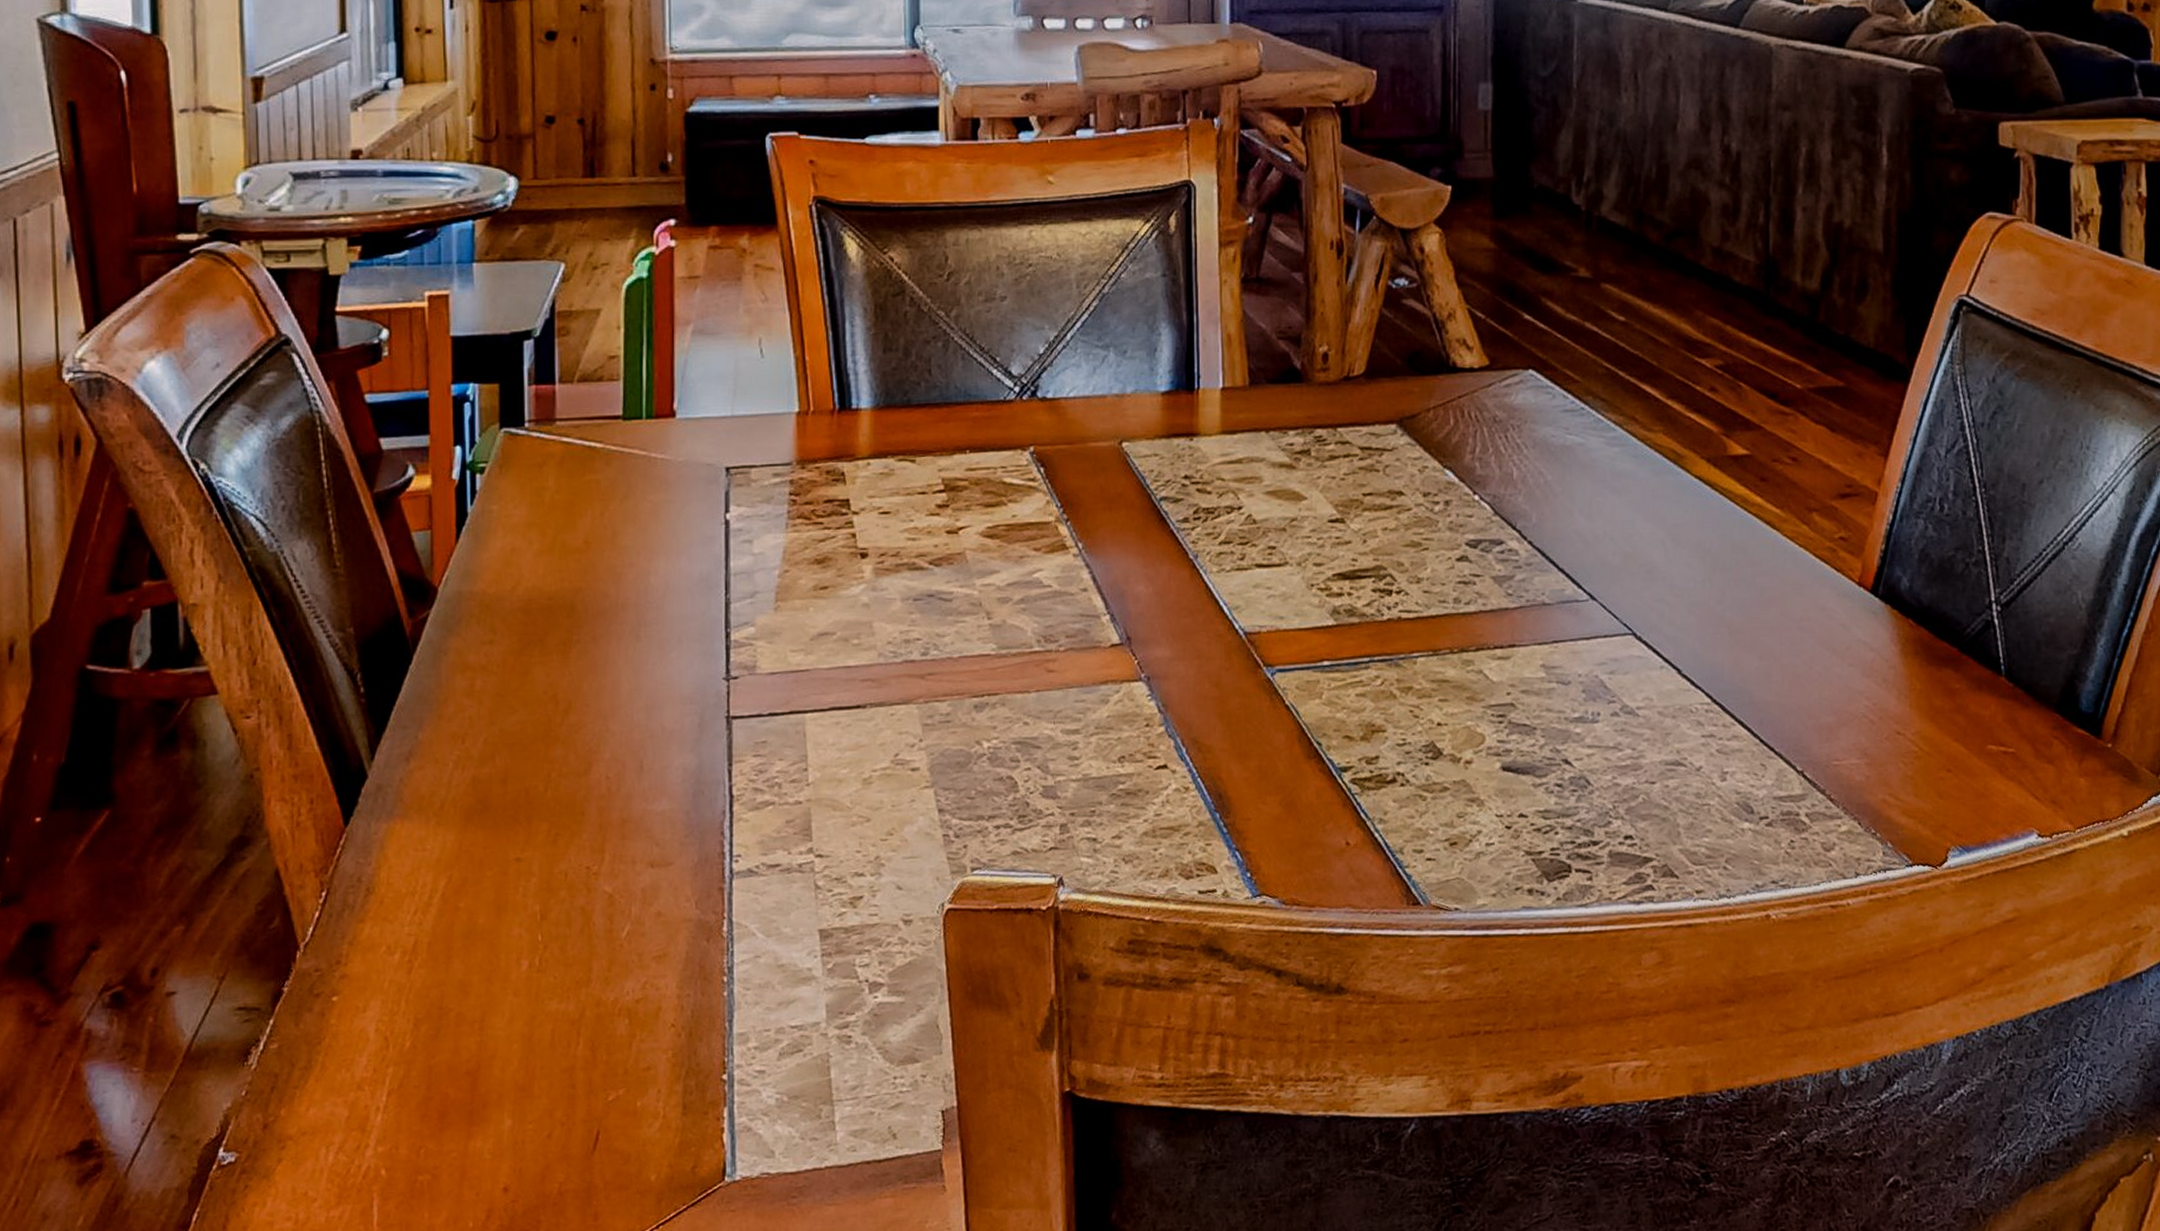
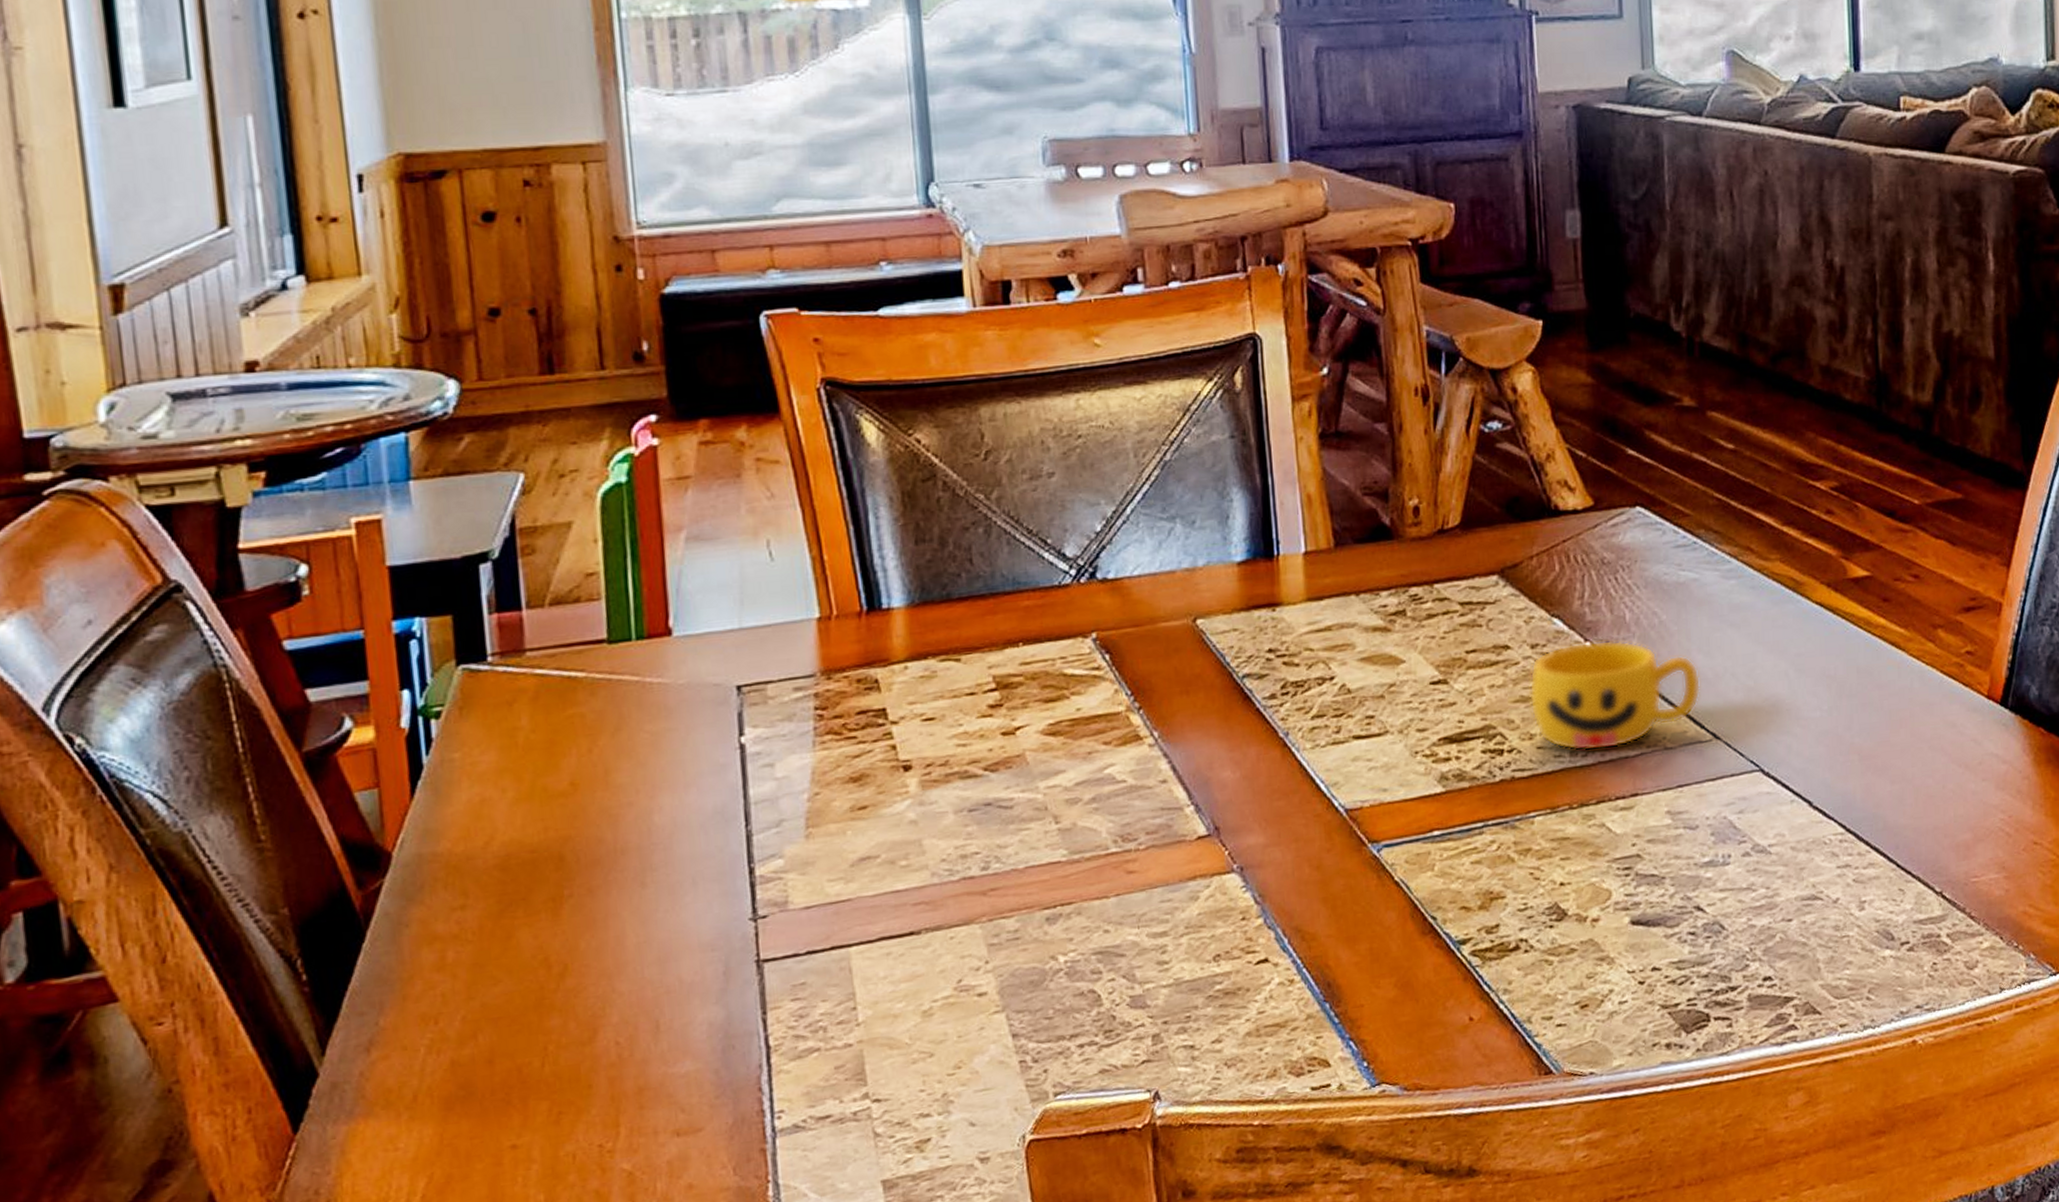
cup: none [1419,495,1581,599] -> present [1529,640,1701,751]

